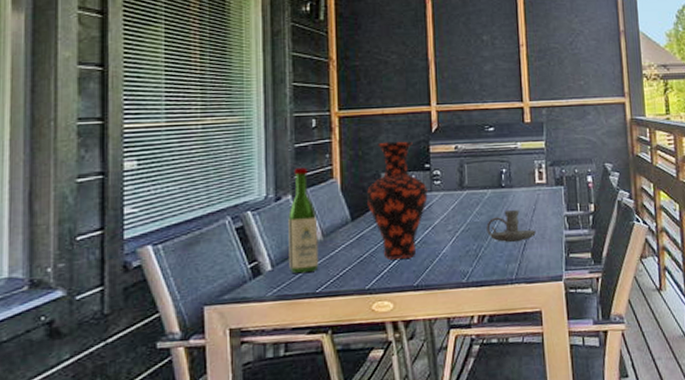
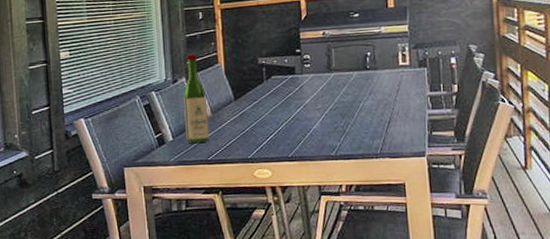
vase: present [366,141,428,260] -> none [246,29,299,134]
candle holder: present [486,210,536,242] -> none [353,90,400,120]

